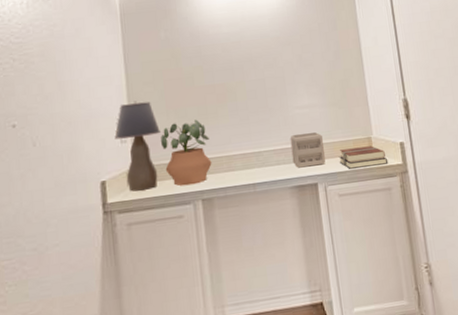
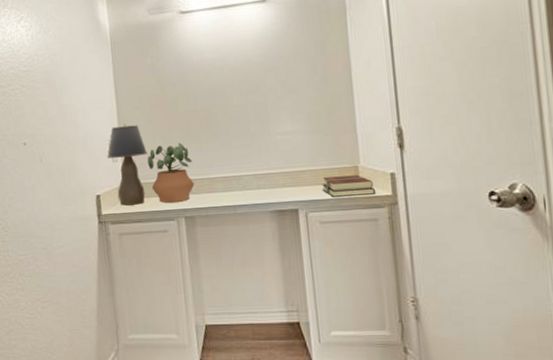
desk organizer: present [290,132,325,168] -> none [271,159,307,193]

